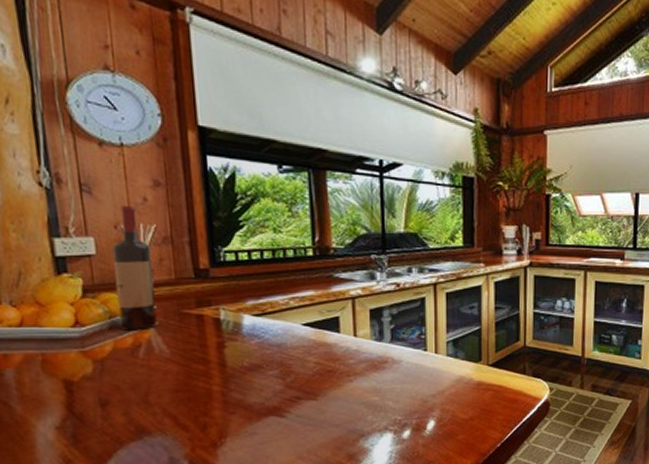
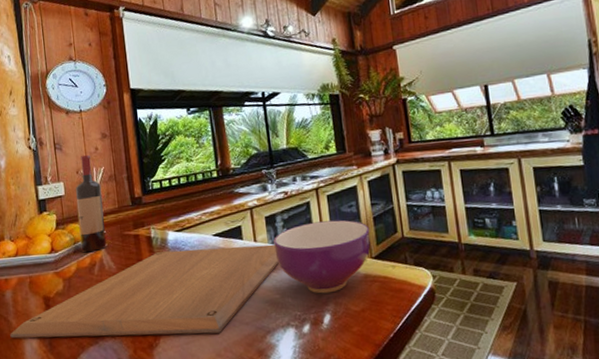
chopping board: none [12,338,381,434] -> present [10,244,279,339]
bowl: none [378,321,490,399] -> present [273,219,371,294]

